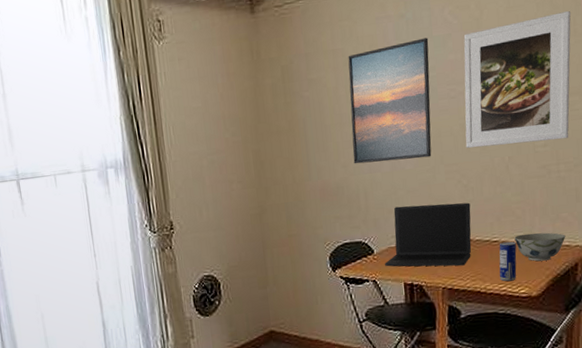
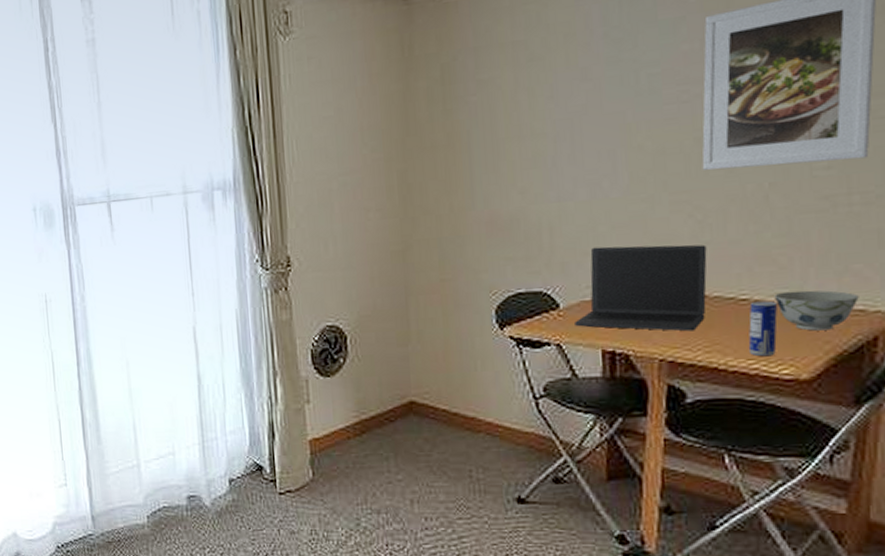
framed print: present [348,38,432,164] -> none [533,22,652,190]

